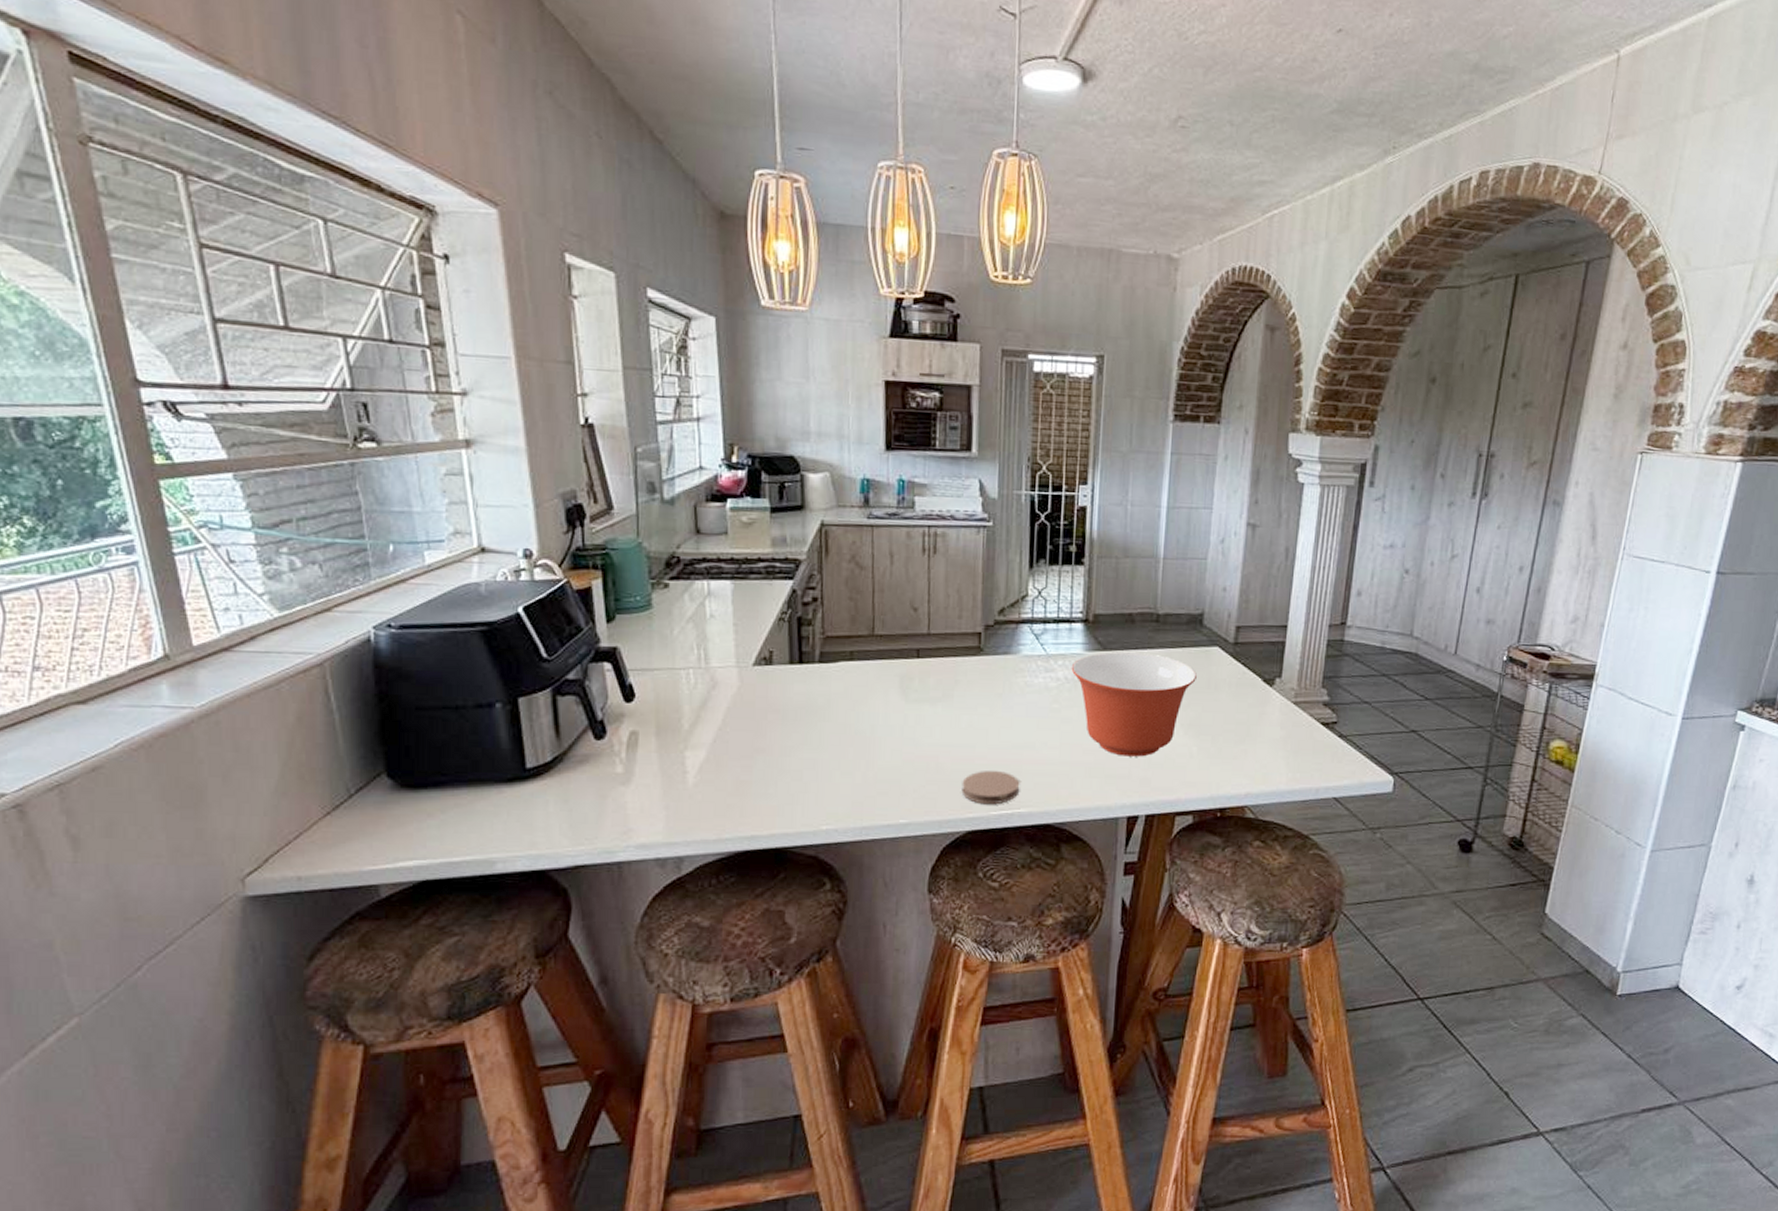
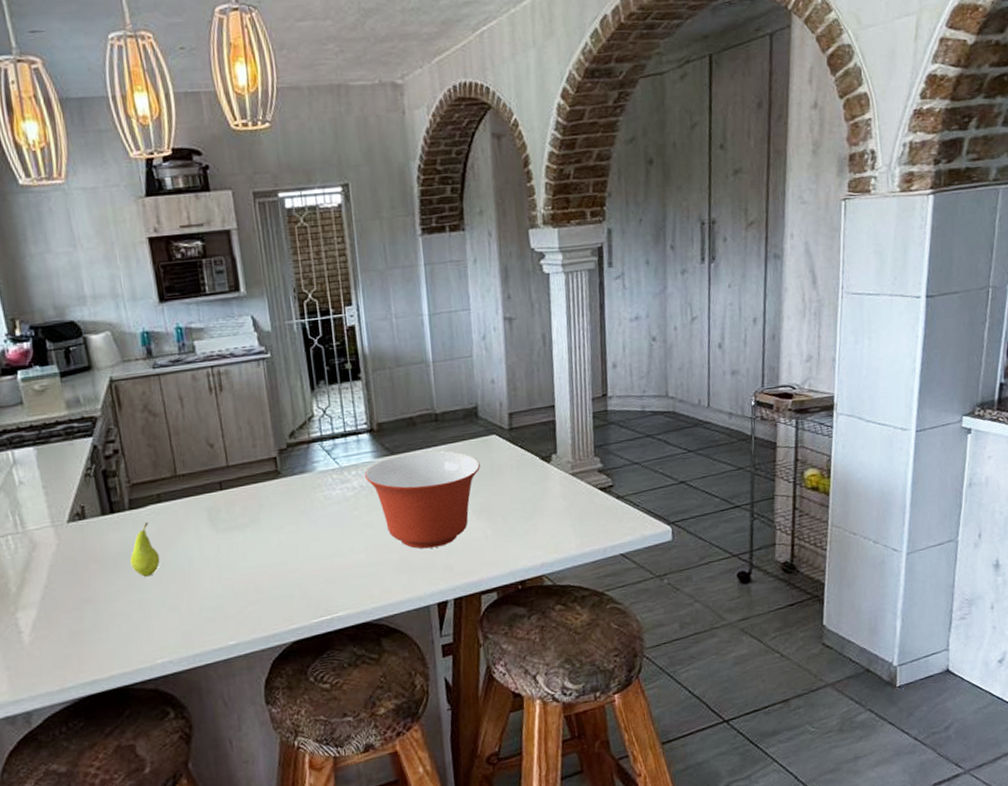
fruit: none [811,679,843,736] -> present [130,522,160,577]
coaster: present [961,770,1020,805] -> none [281,581,336,615]

